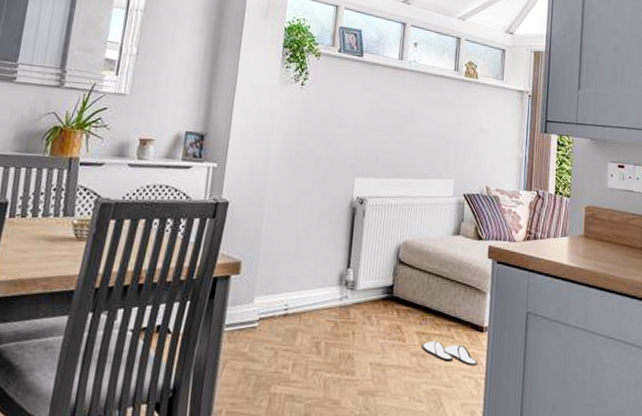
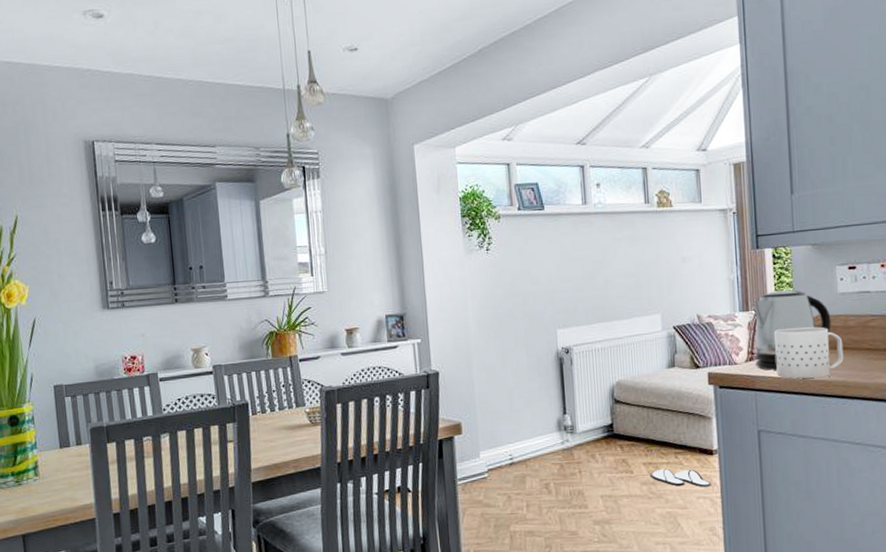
kettle: none [532,176,600,253] -> present [753,289,831,370]
mug: none [549,213,608,268] -> present [773,327,844,380]

